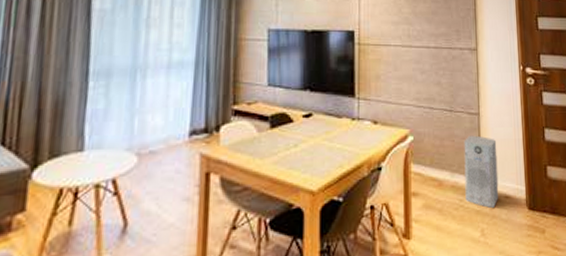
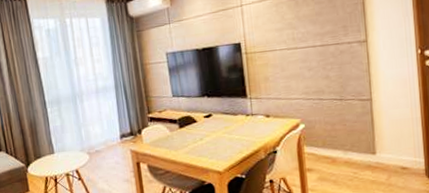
air purifier: present [464,135,499,208] -> none [356,118,395,178]

